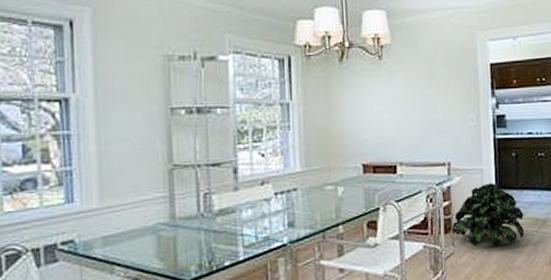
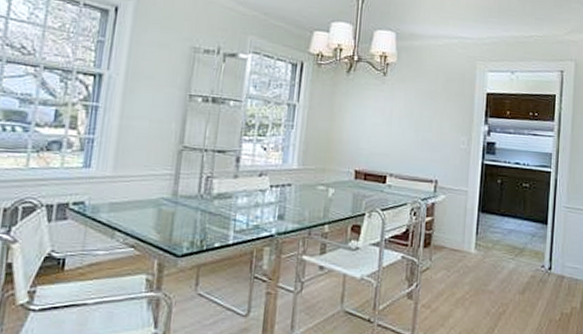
potted plant: present [451,182,524,247] -> none [430,205,503,268]

